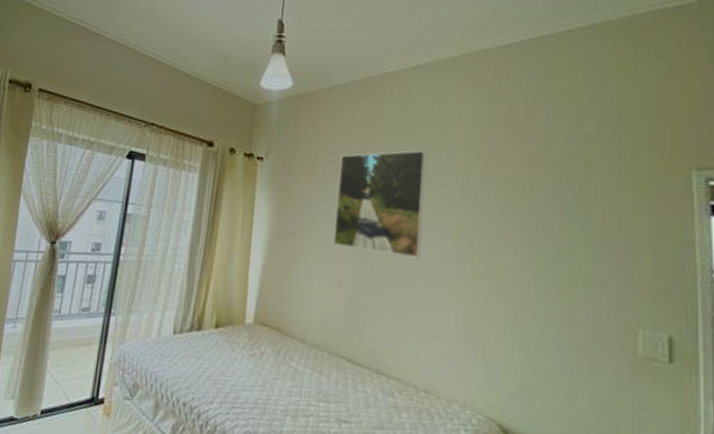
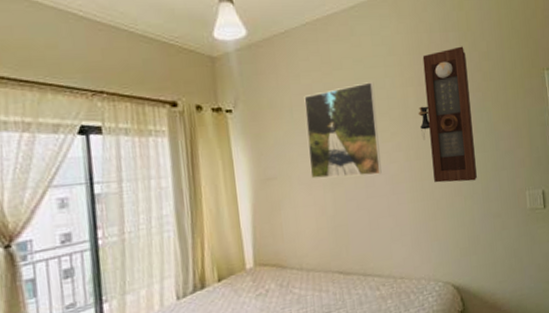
pendulum clock: none [480,123,561,296] -> present [418,46,477,183]

